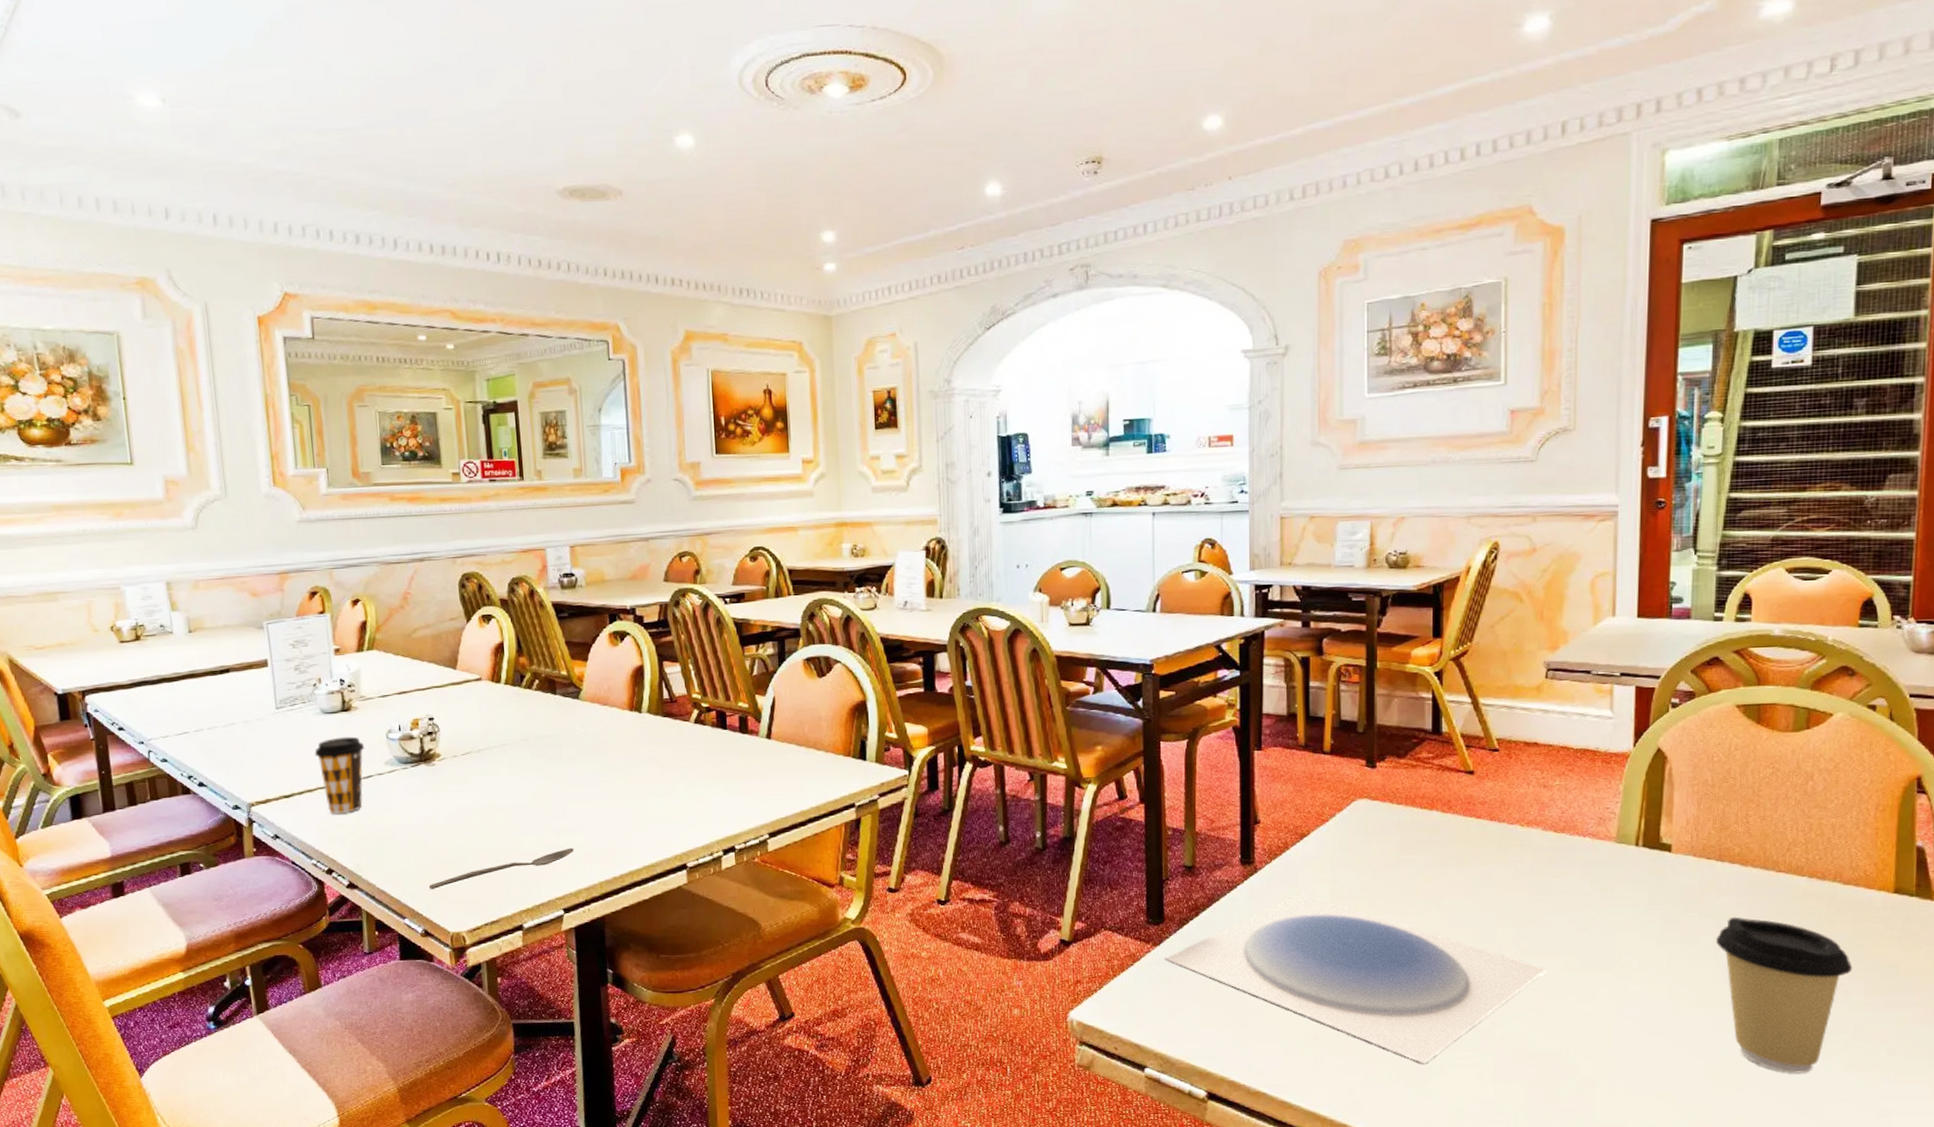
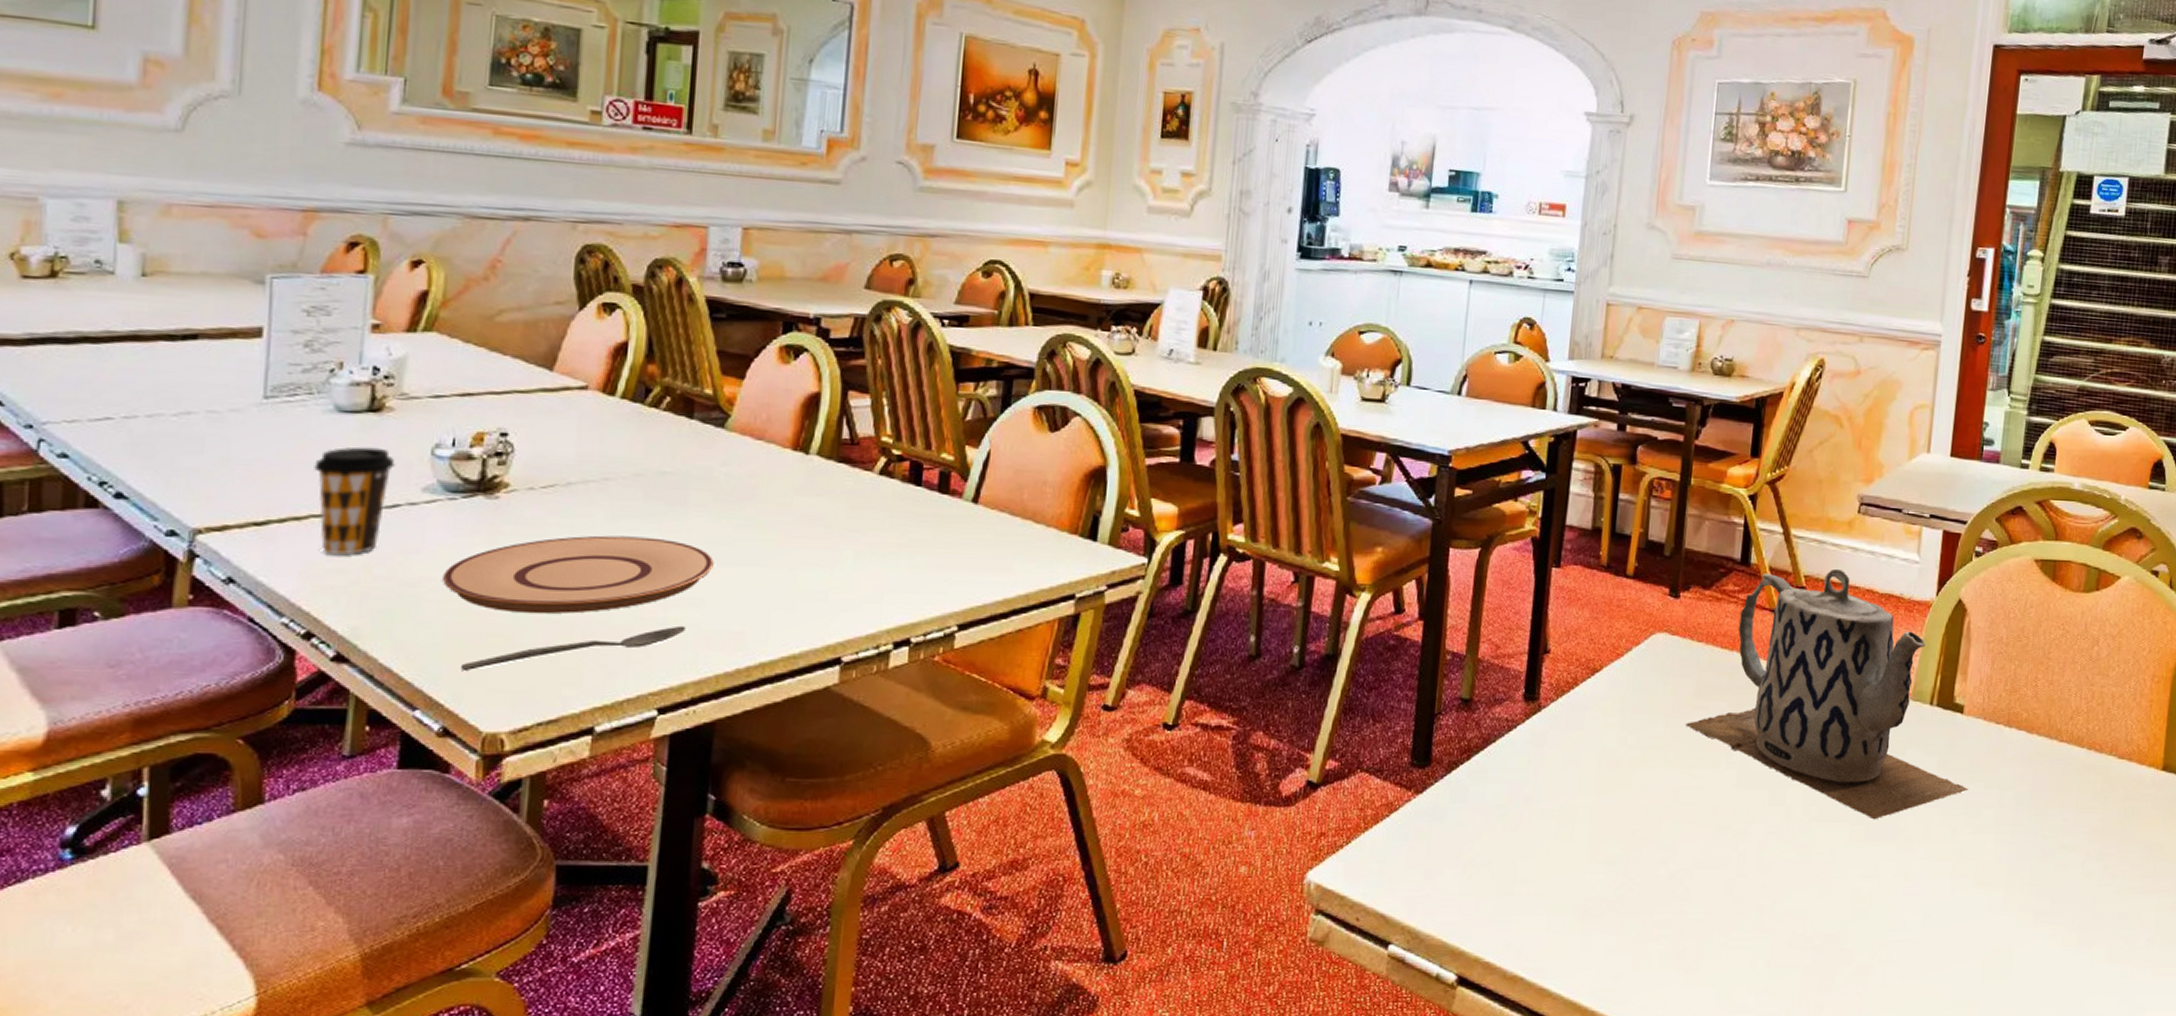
plate: none [408,784,587,846] -> present [443,535,714,615]
plate: present [1164,893,1547,1064] -> none [1426,739,1834,946]
teapot: none [1392,730,1682,951] -> present [1685,568,1968,820]
coffee cup: present [1716,916,1853,1074] -> none [1998,788,2121,964]

